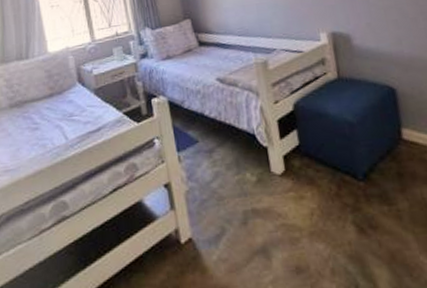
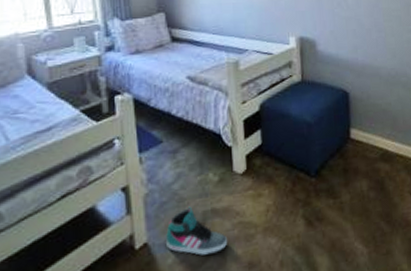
sneaker: none [209,205,272,256] -> present [166,206,228,256]

